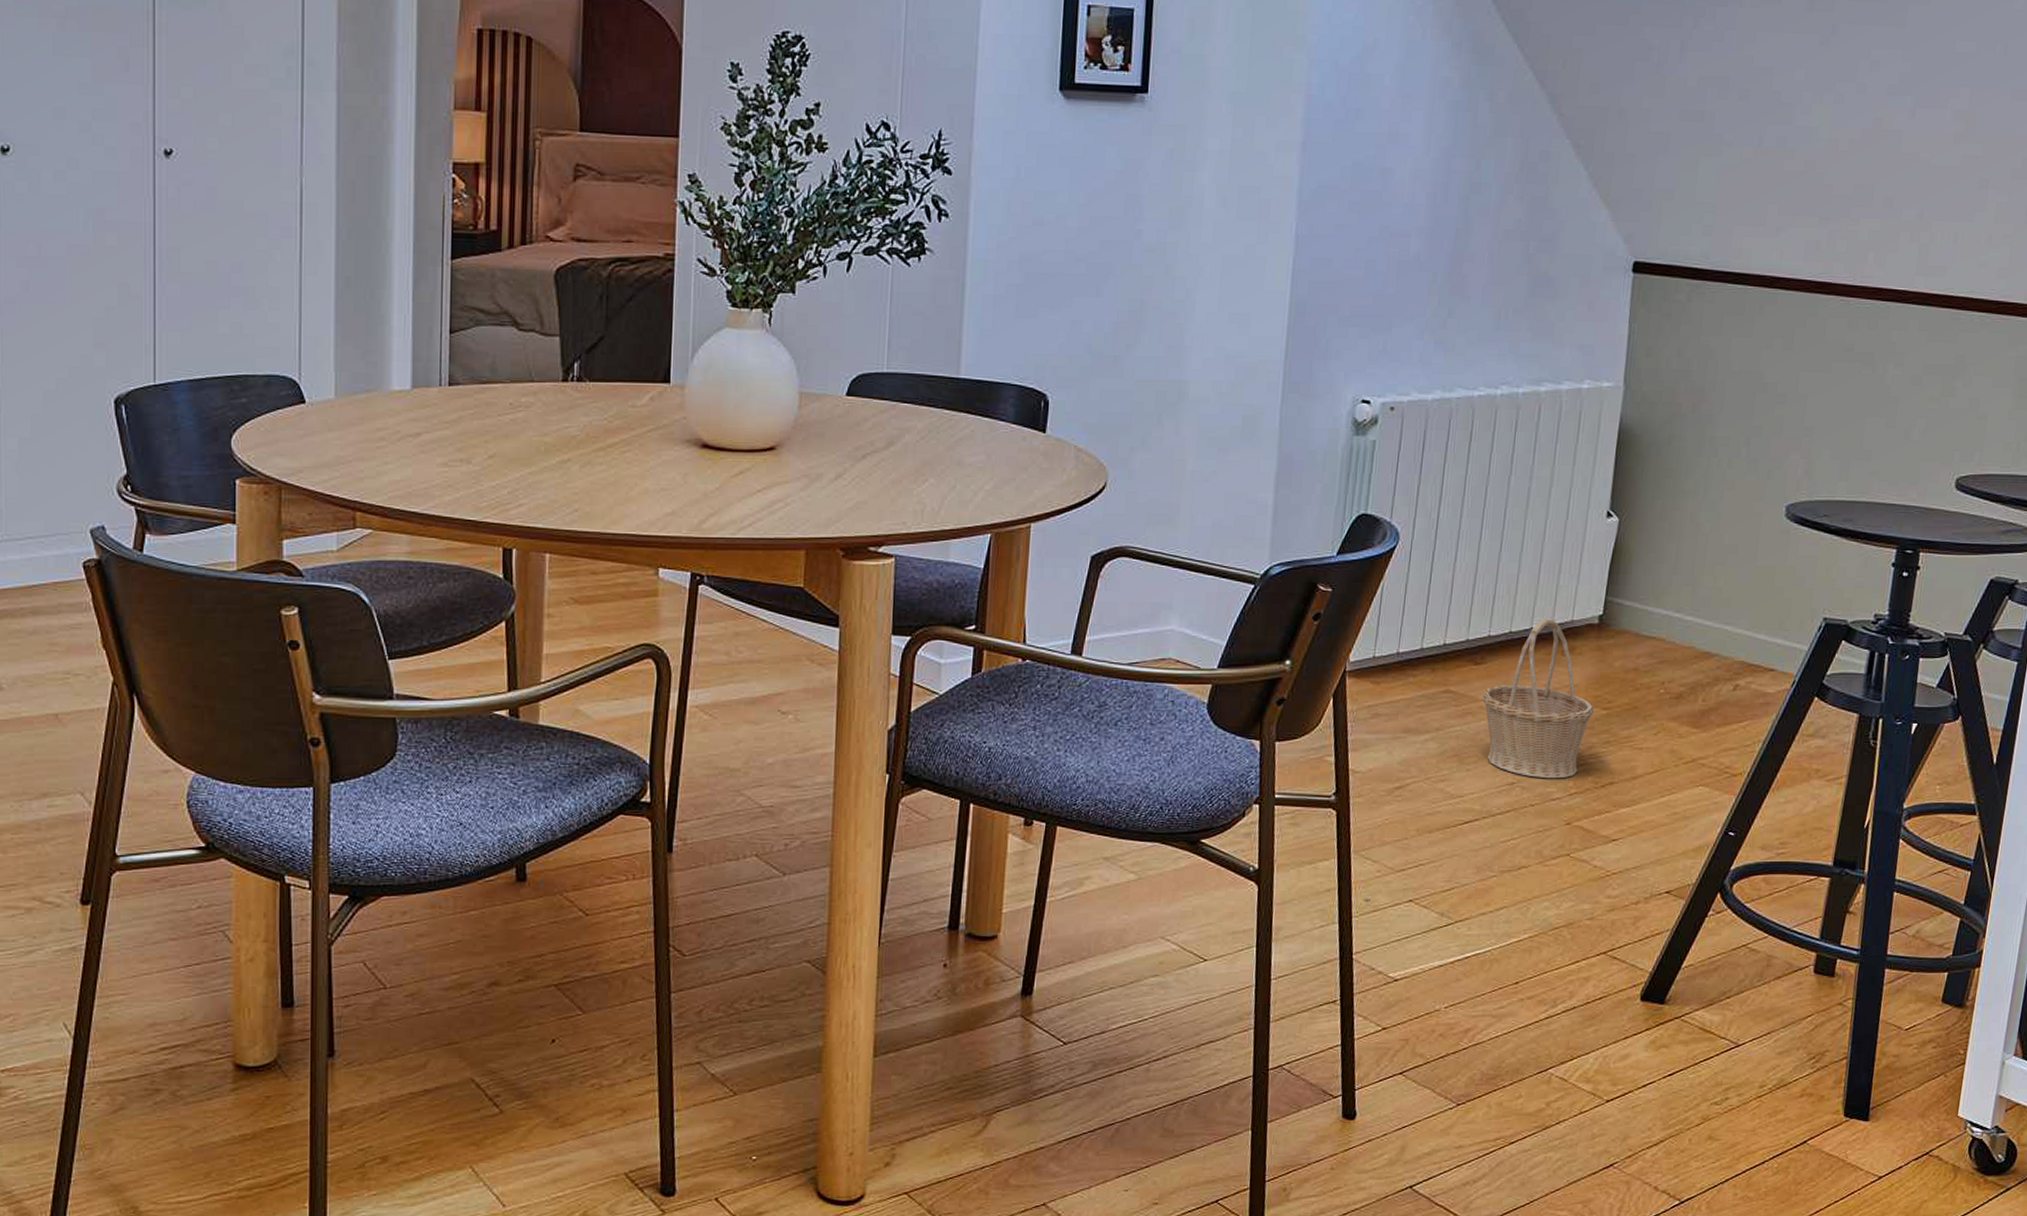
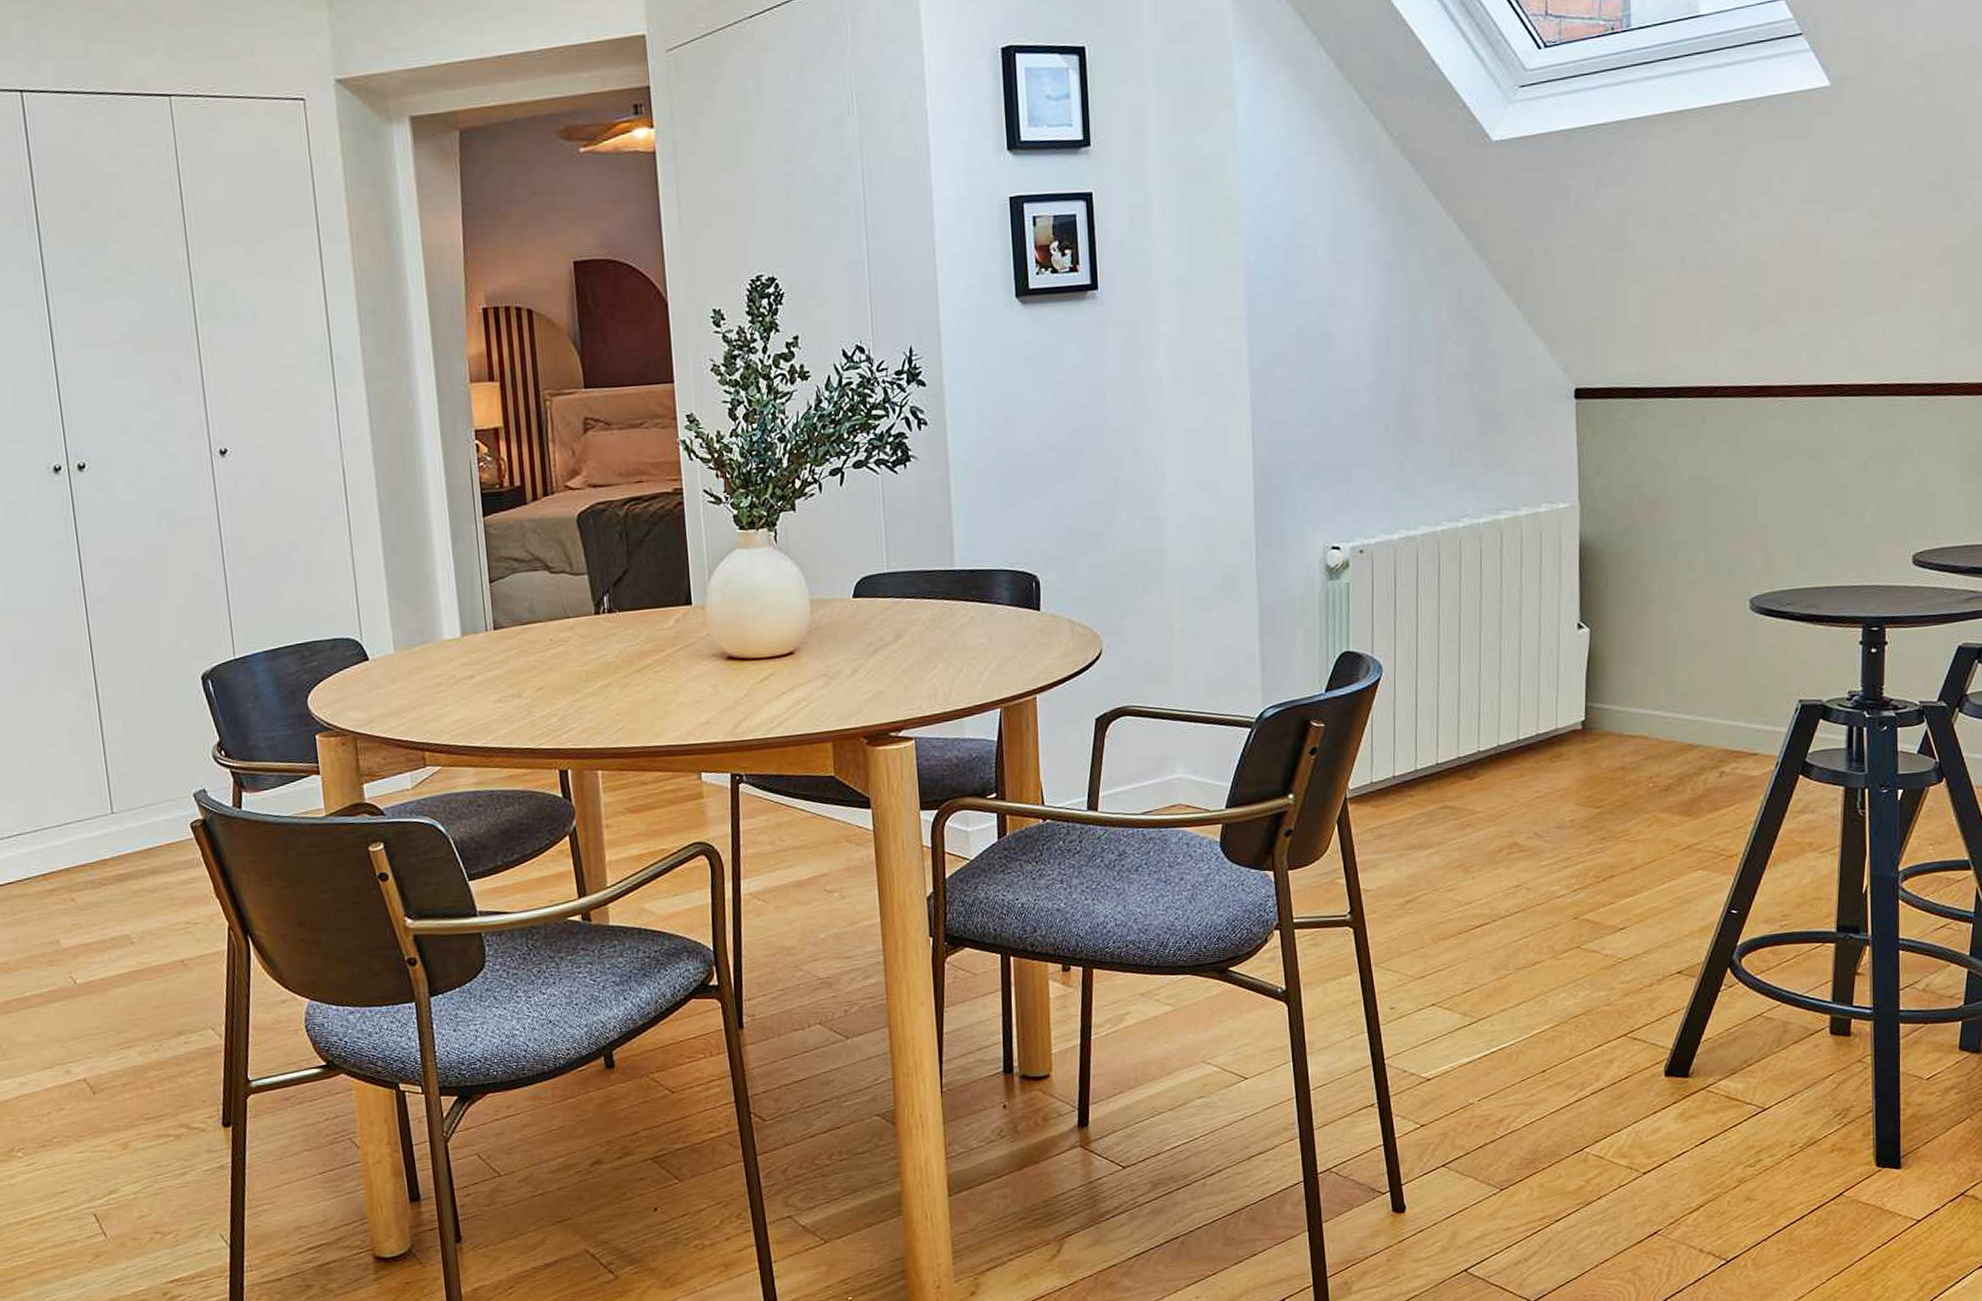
basket: present [1481,618,1594,779] -> none [1478,728,1587,879]

